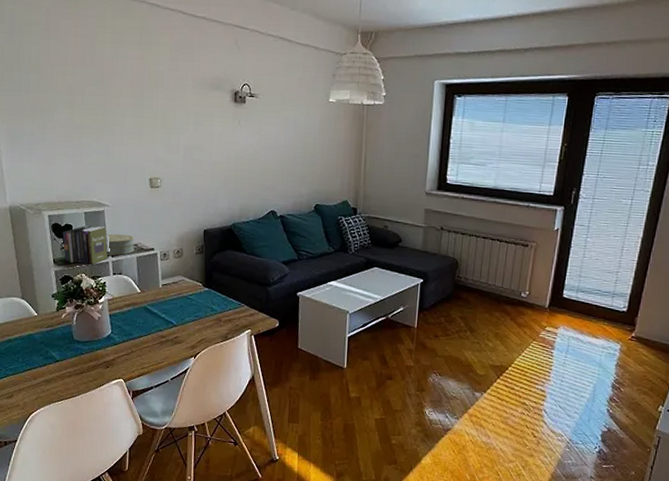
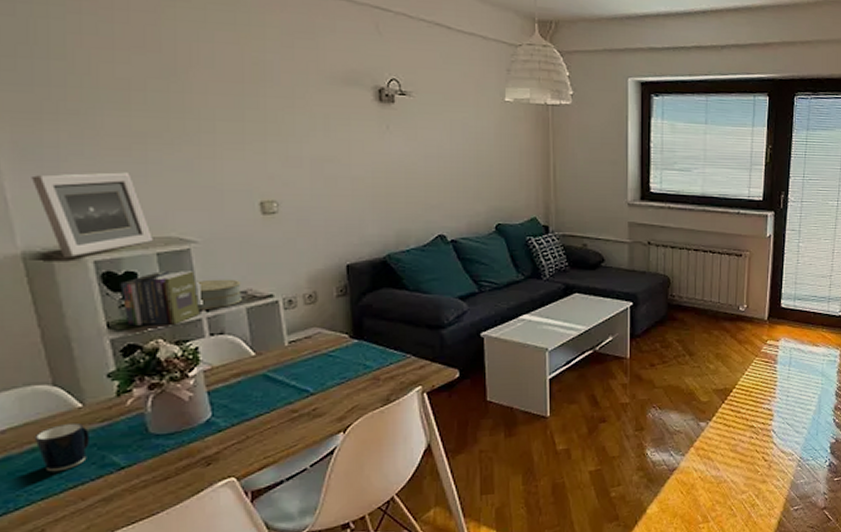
mug: none [10,325,41,358] -> present [34,422,91,472]
picture frame: none [17,153,83,212] -> present [31,172,153,259]

